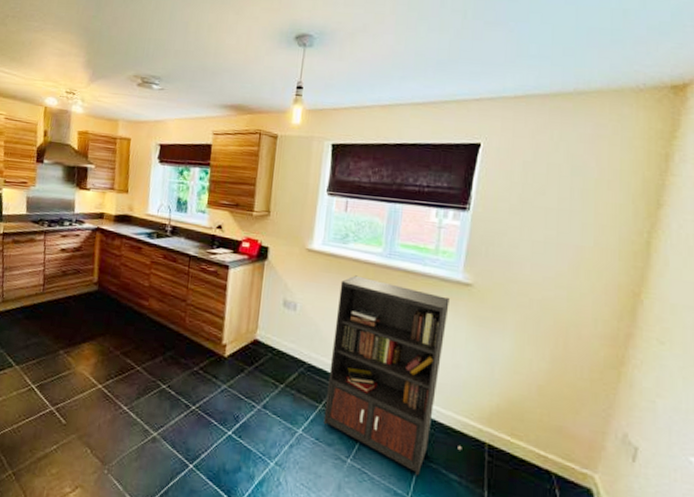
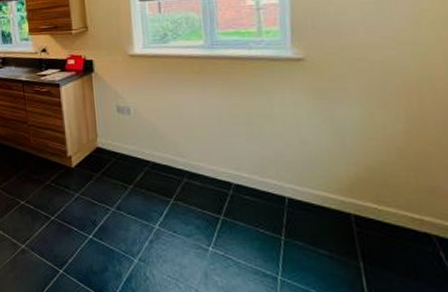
bookcase: present [323,275,462,476] -> none [168,71,327,255]

